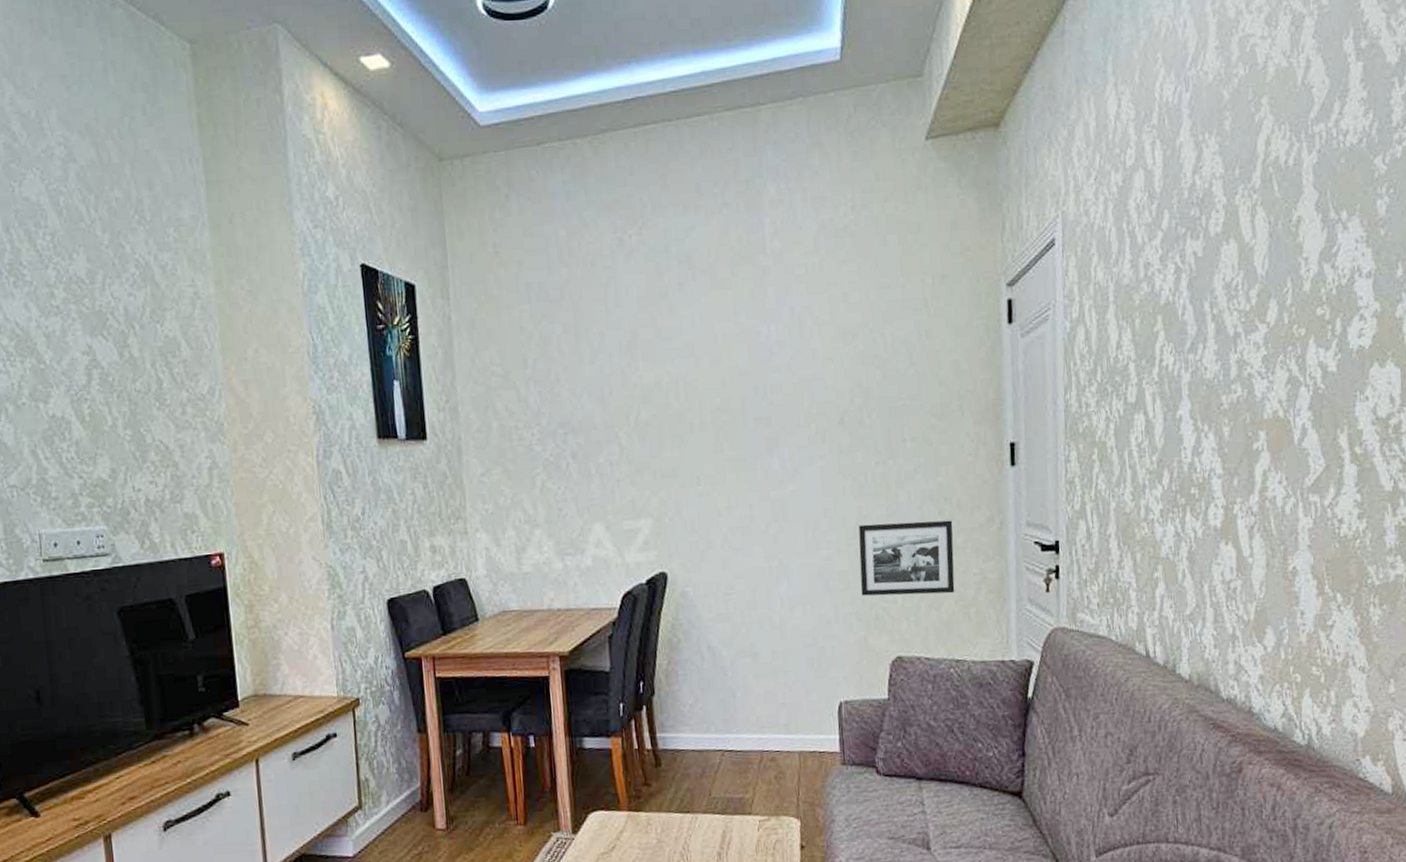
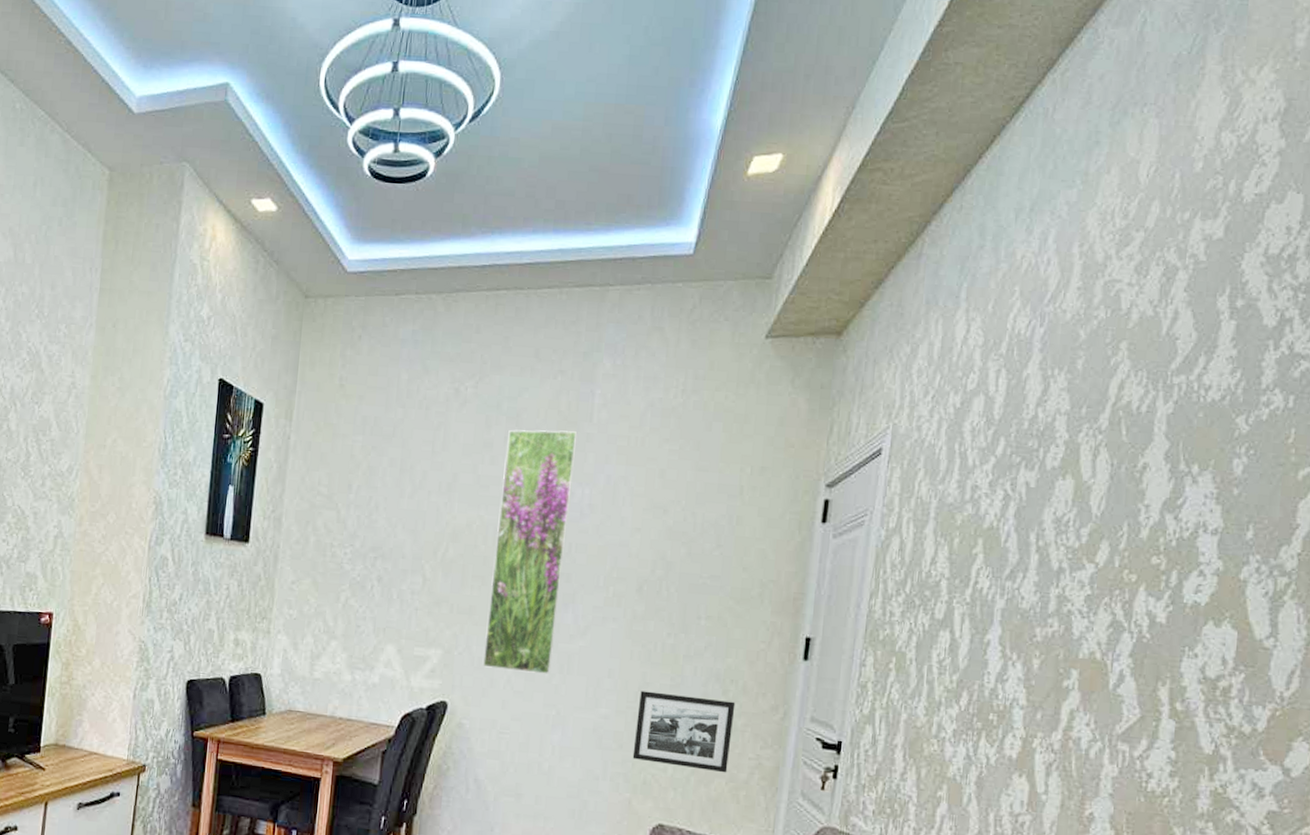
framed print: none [682,266,766,530] -> present [482,429,578,674]

